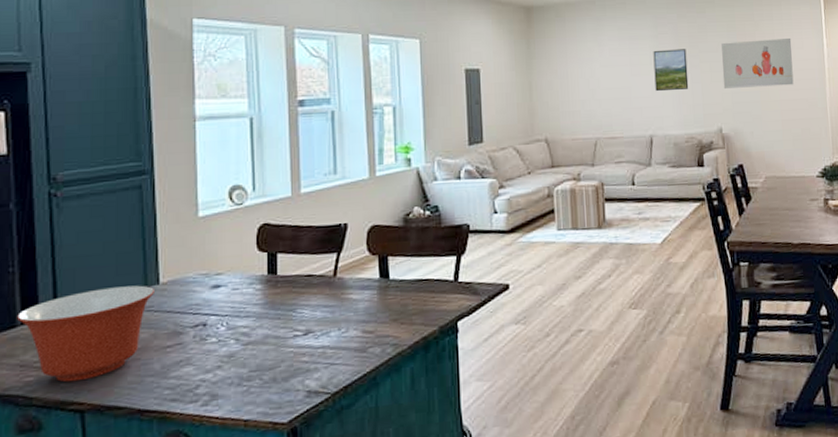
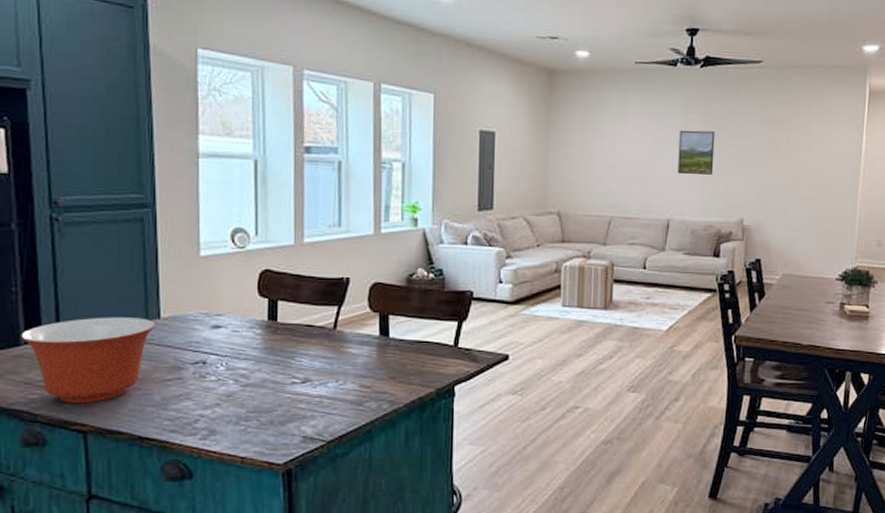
wall art: present [721,37,794,89] -> none [750,129,829,182]

